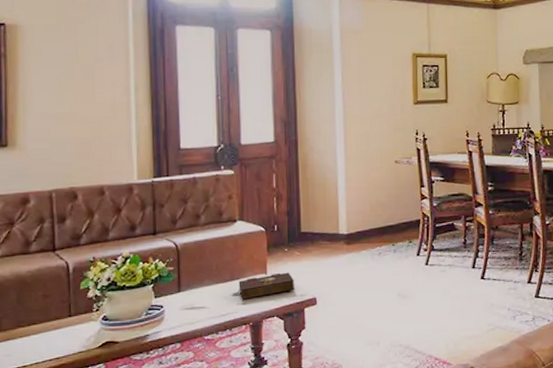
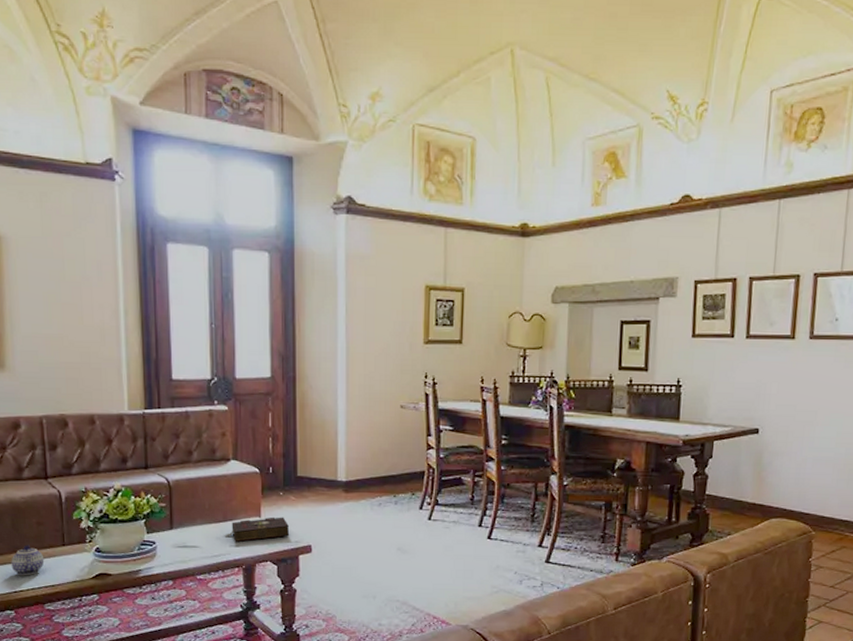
teapot: none [15,318,50,351] -> present [11,545,45,576]

